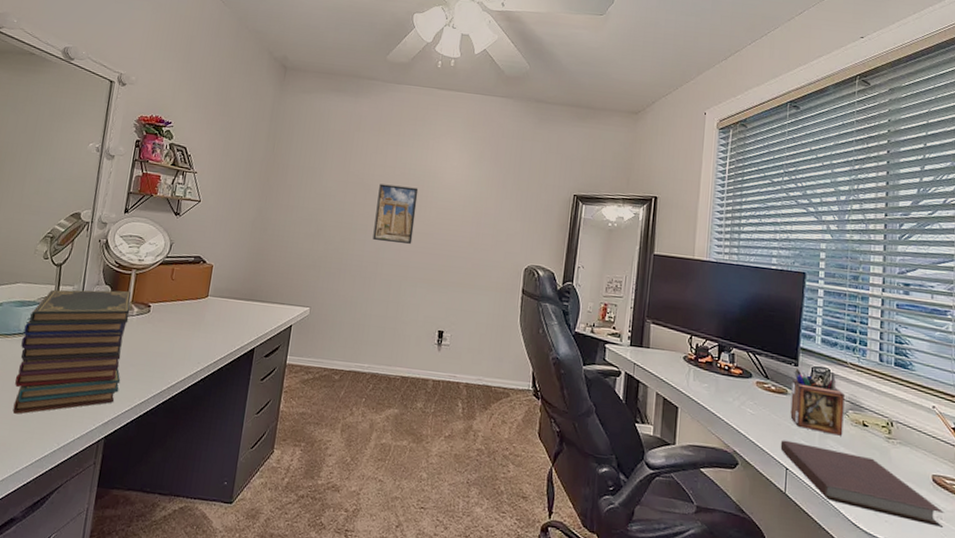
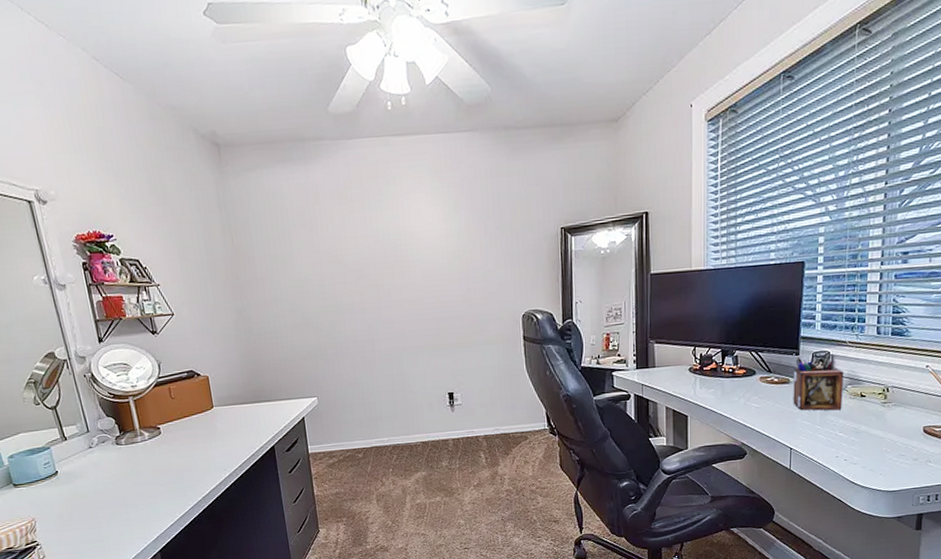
book stack: present [12,289,131,414] -> none [43,418,158,549]
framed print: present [372,184,419,244] -> none [355,254,403,318]
notebook: present [780,440,944,527] -> none [784,423,933,469]

